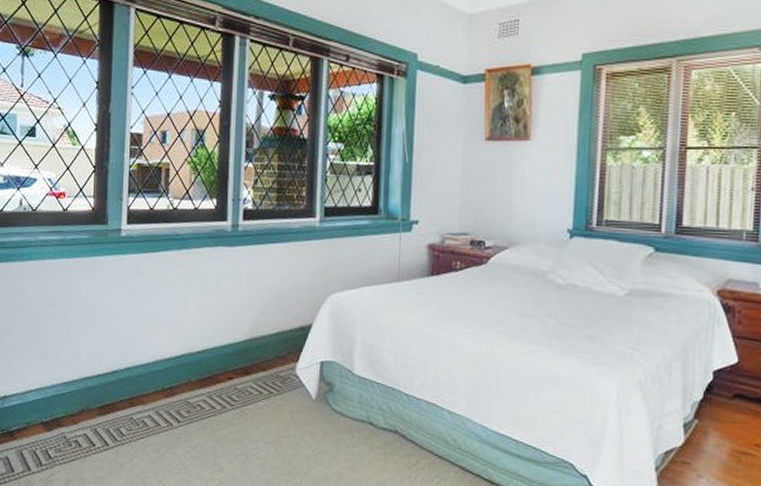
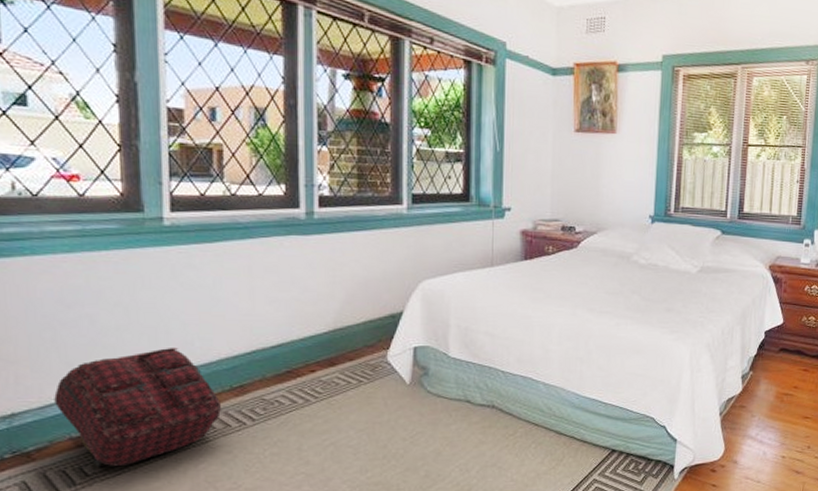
backpack: none [33,346,154,453] -> present [54,347,221,468]

